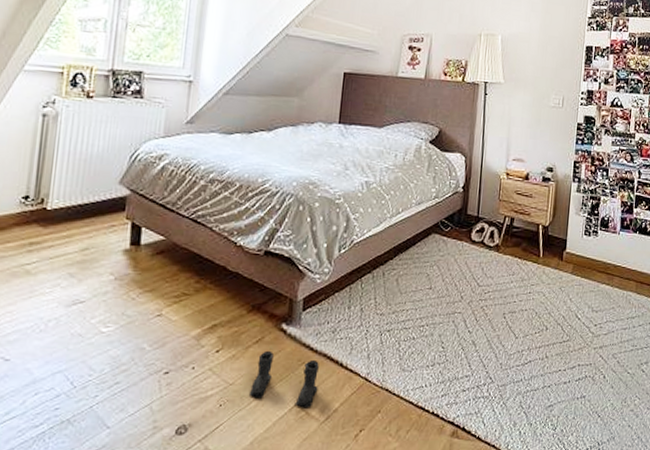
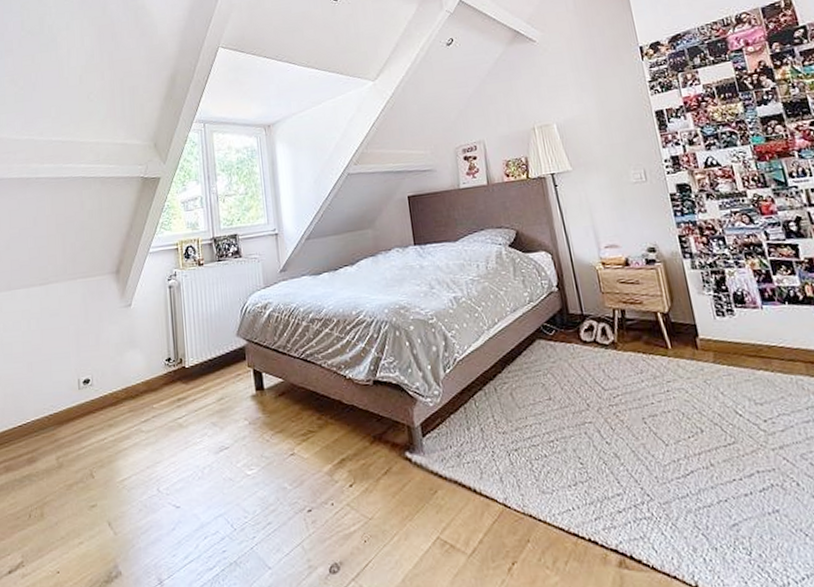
boots: present [250,350,319,408] -> none [389,481,457,541]

